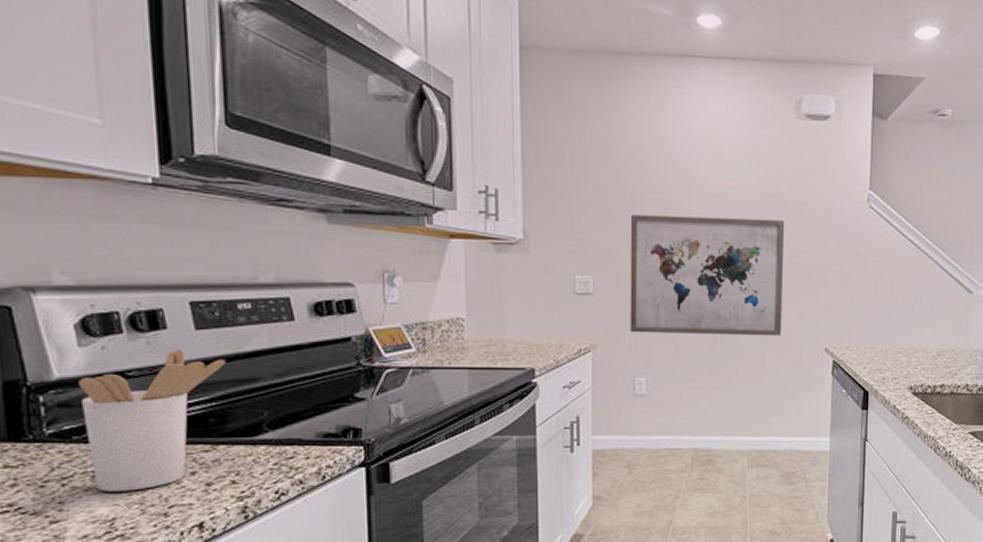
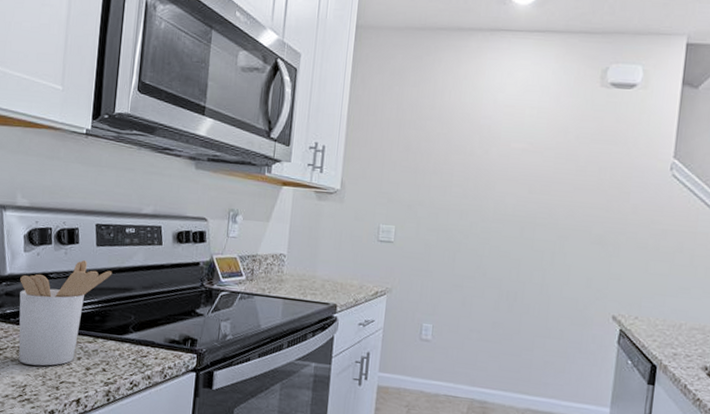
wall art: present [630,214,785,336] -> none [422,172,581,298]

